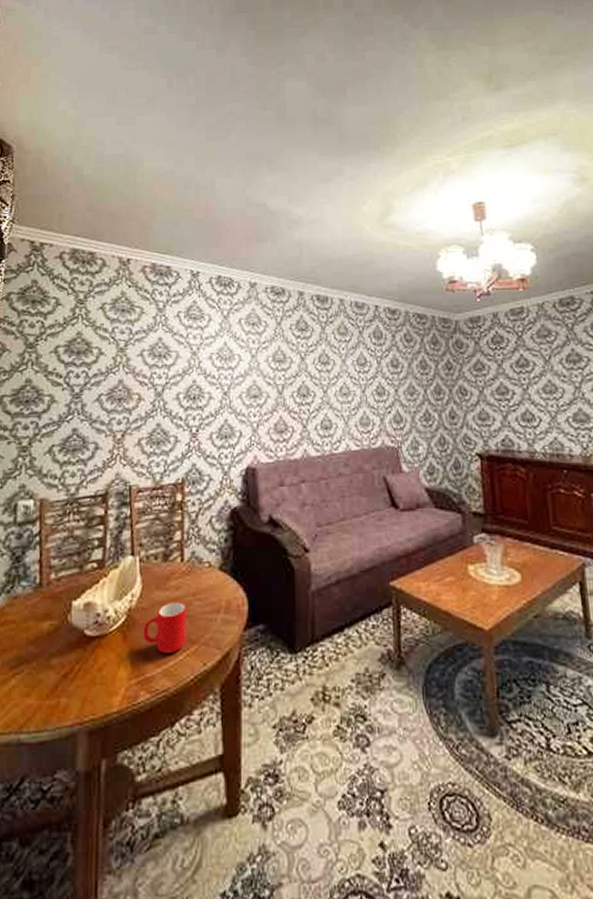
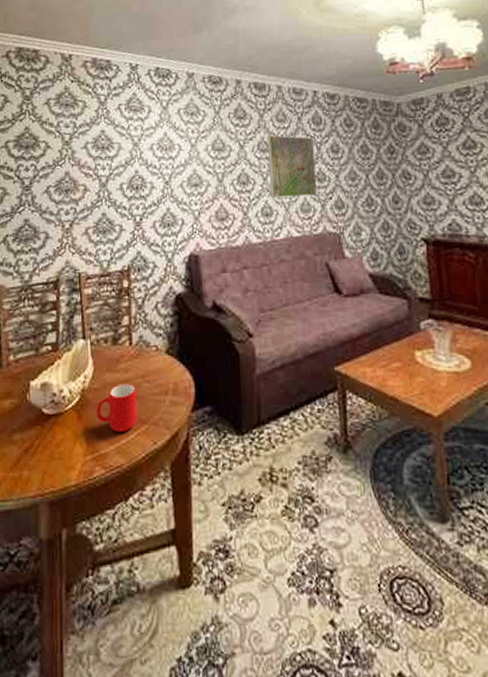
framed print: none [328,348,376,411] -> present [266,135,317,198]

